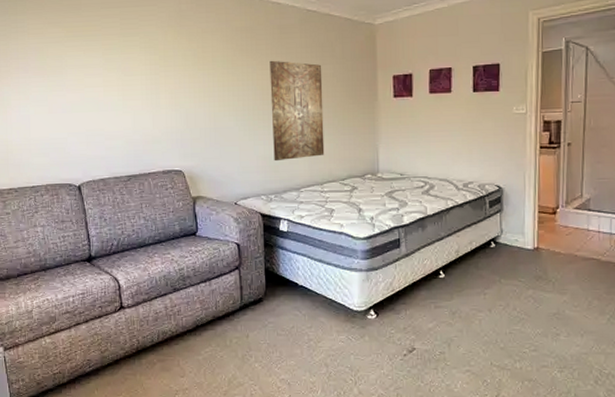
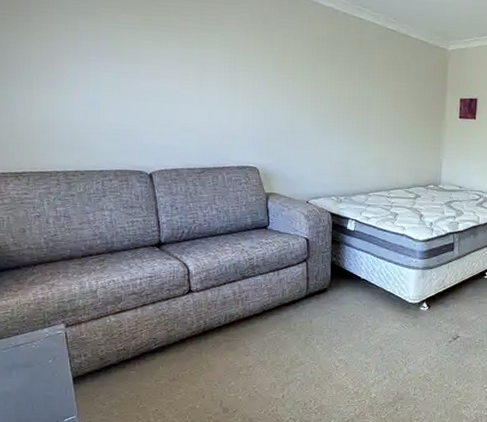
wall art: present [269,60,325,162] -> none [346,72,397,167]

